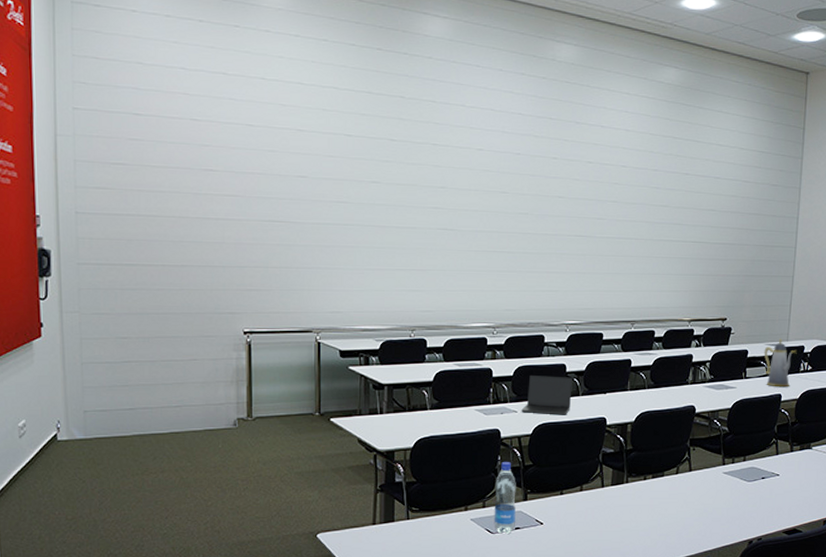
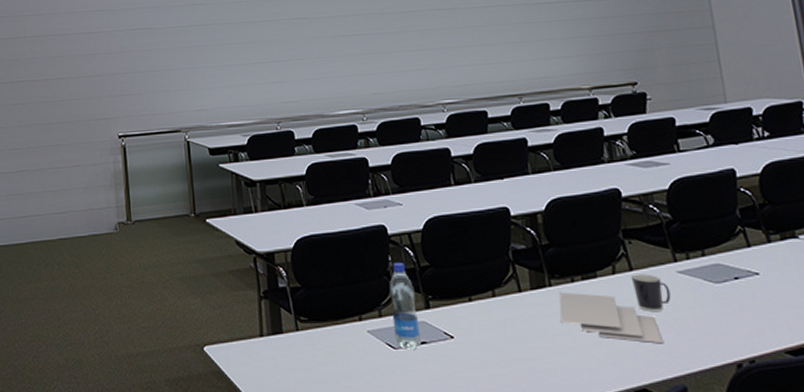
laptop: present [521,374,573,415] -> none [406,162,464,207]
papers: none [630,487,703,527] -> present [558,292,664,344]
mug: none [688,474,715,504] -> present [630,274,671,312]
coffee pot: present [764,337,797,387] -> none [696,99,744,161]

